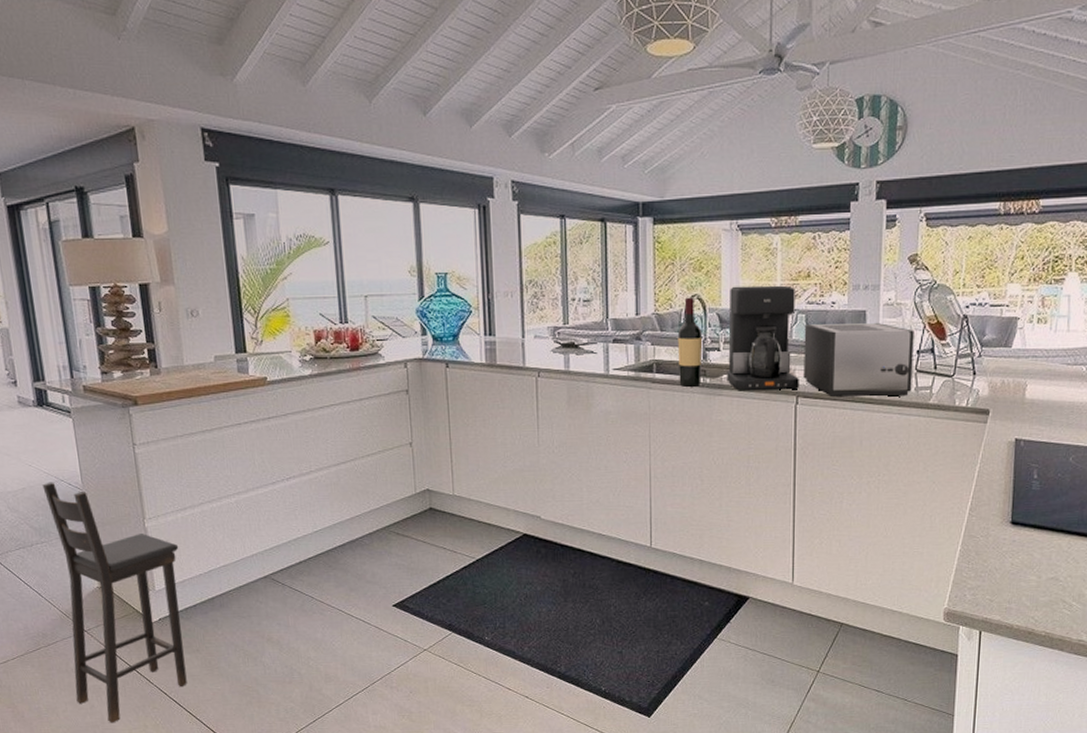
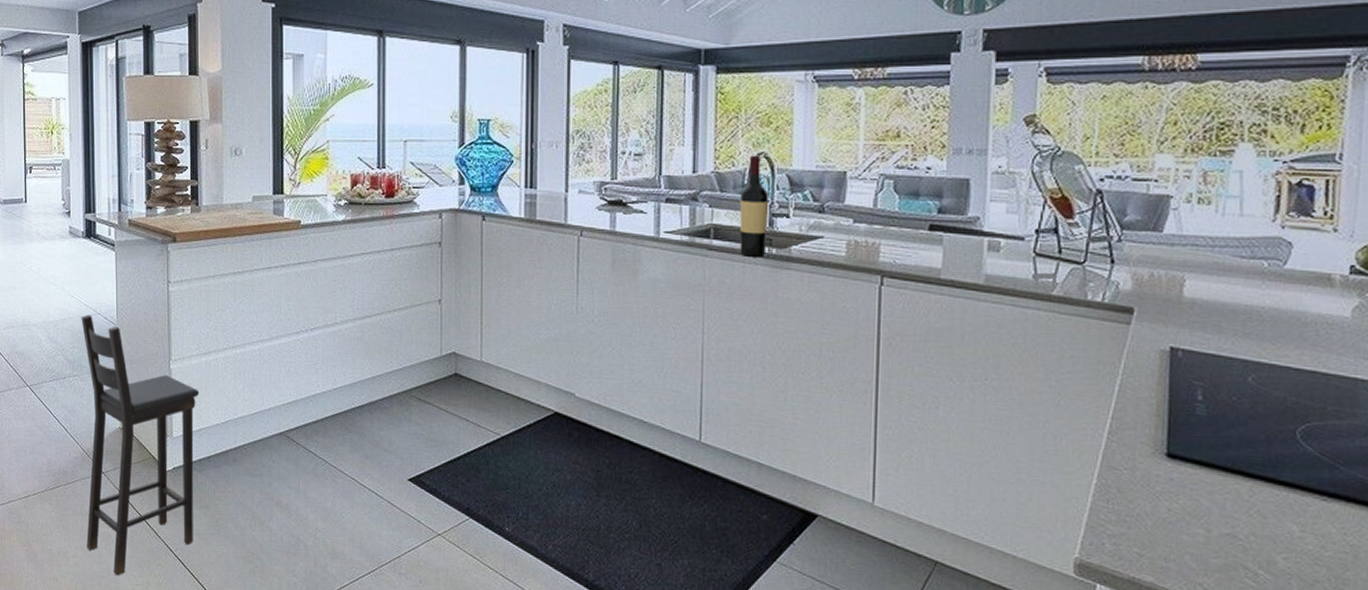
coffee maker: present [727,285,799,391] -> none [796,144,885,269]
toaster: present [803,322,914,398] -> none [890,190,1032,285]

